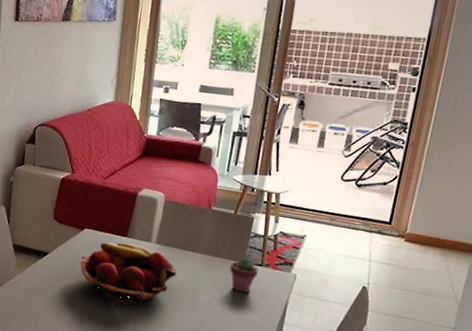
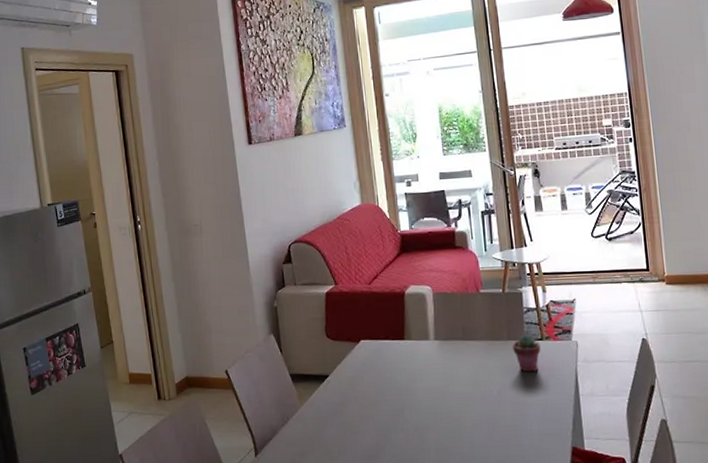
fruit basket: present [80,242,177,304] -> none [363,345,463,412]

